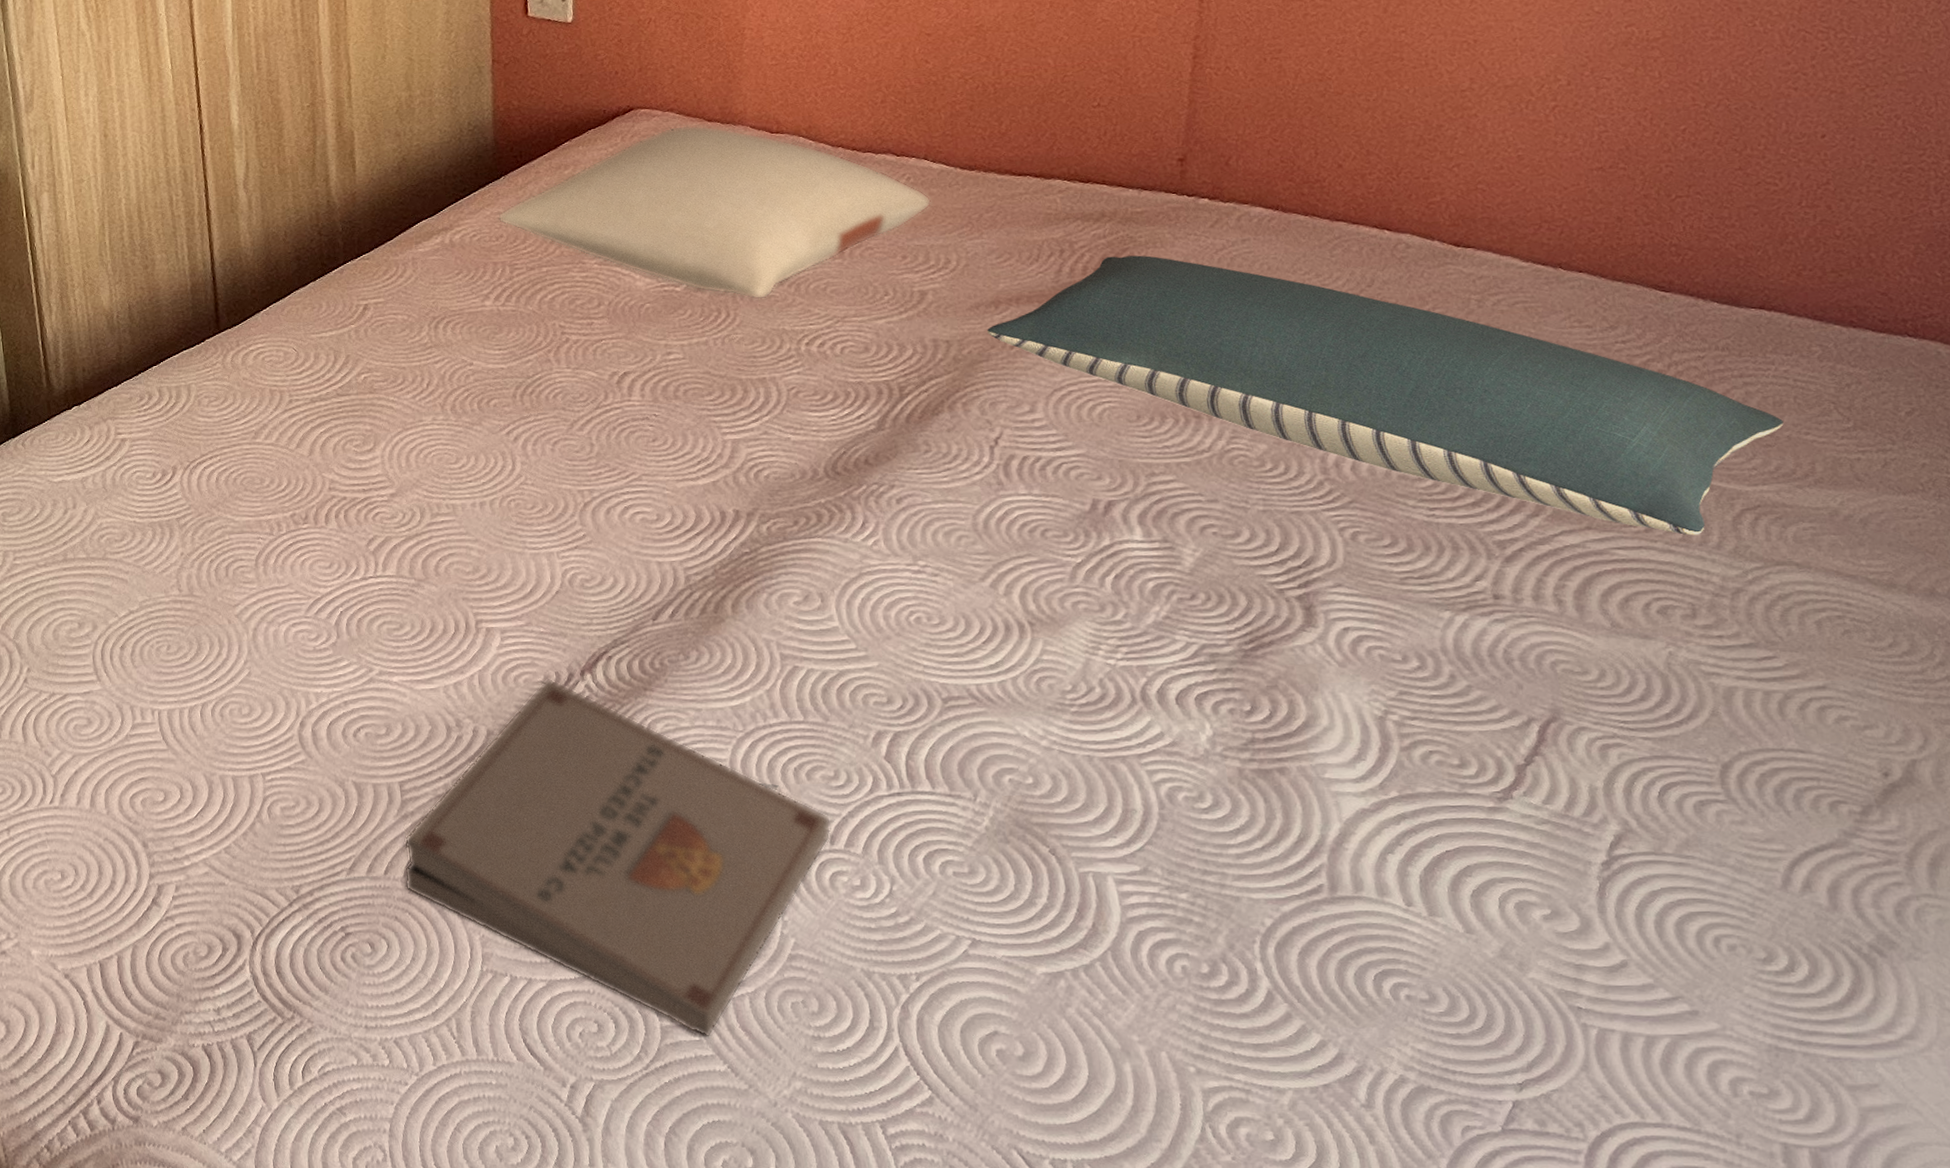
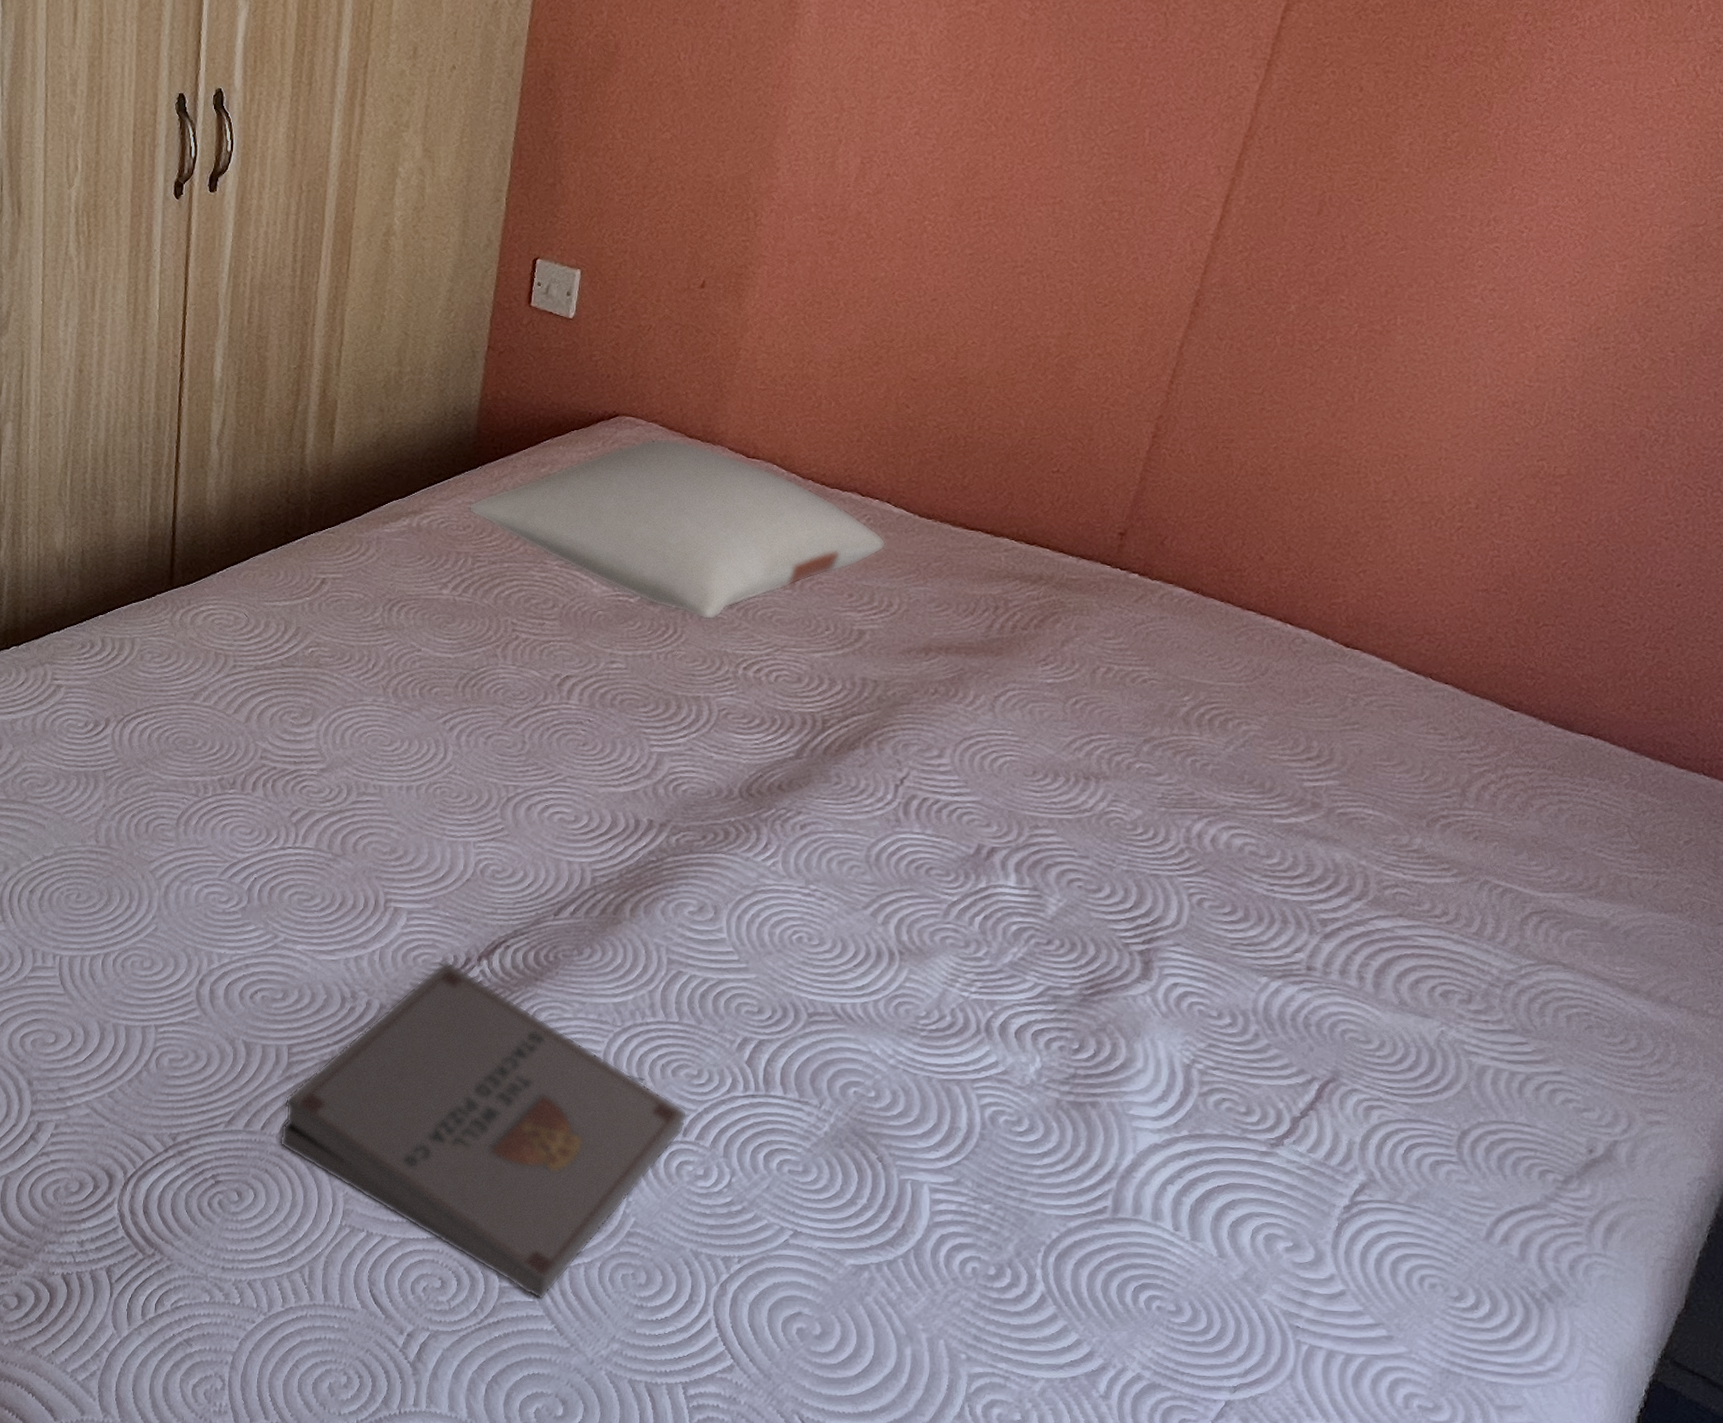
pillow: present [987,255,1784,536] -> none [914,618,1583,931]

